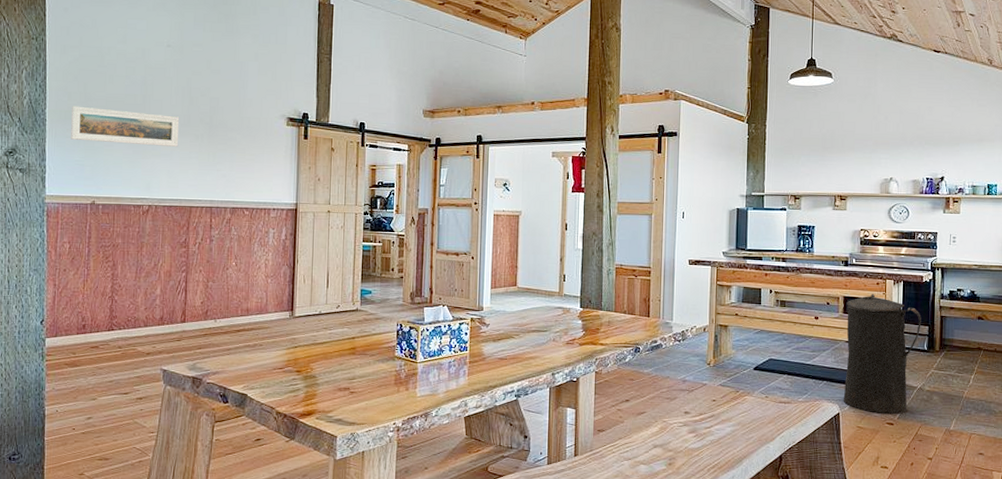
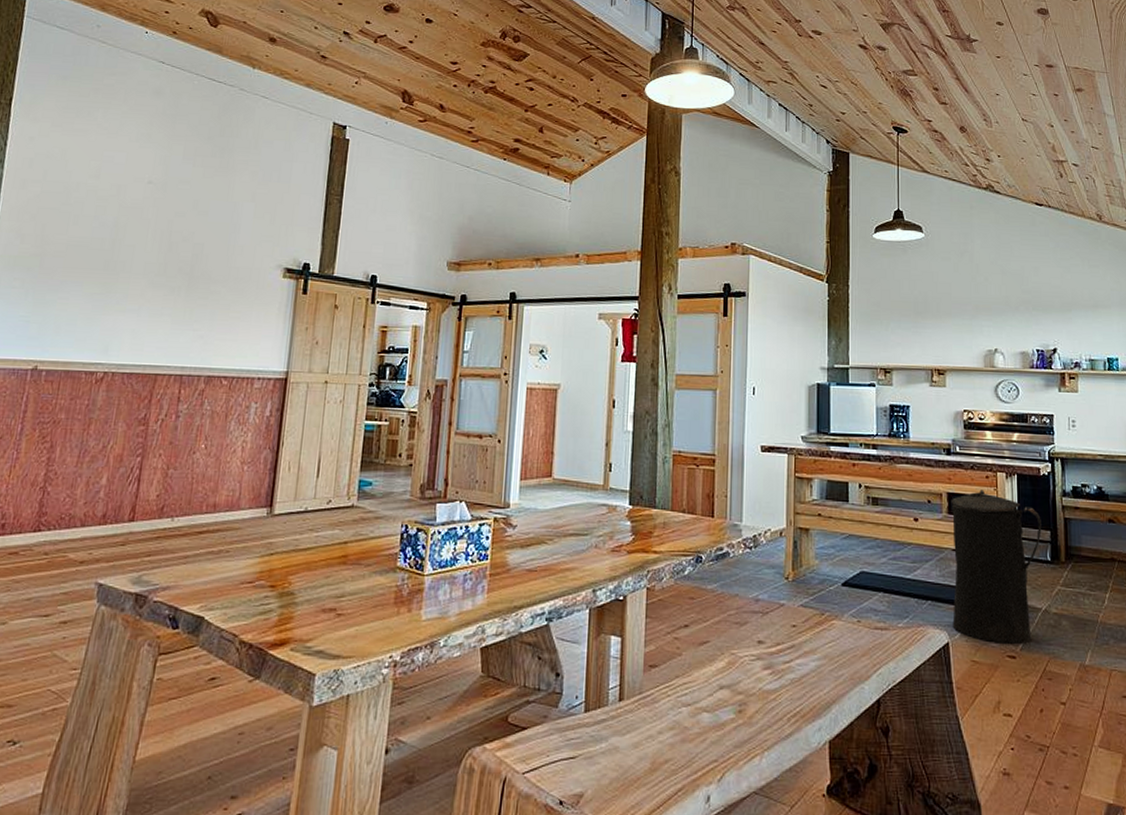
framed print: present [71,106,180,147] -> none [17,250,154,301]

